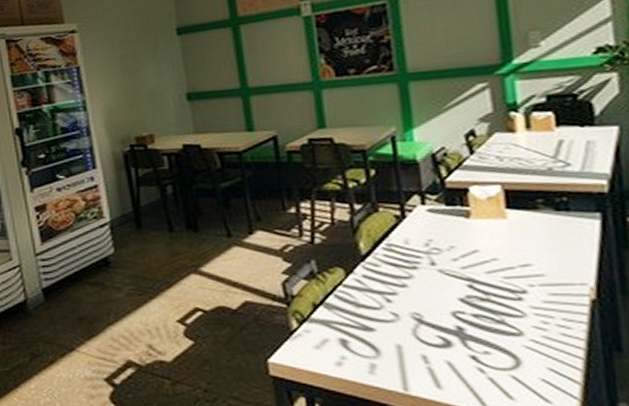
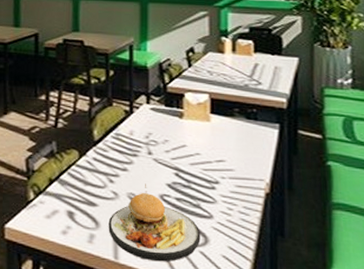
plate: none [391,300,511,391] -> present [108,183,201,262]

